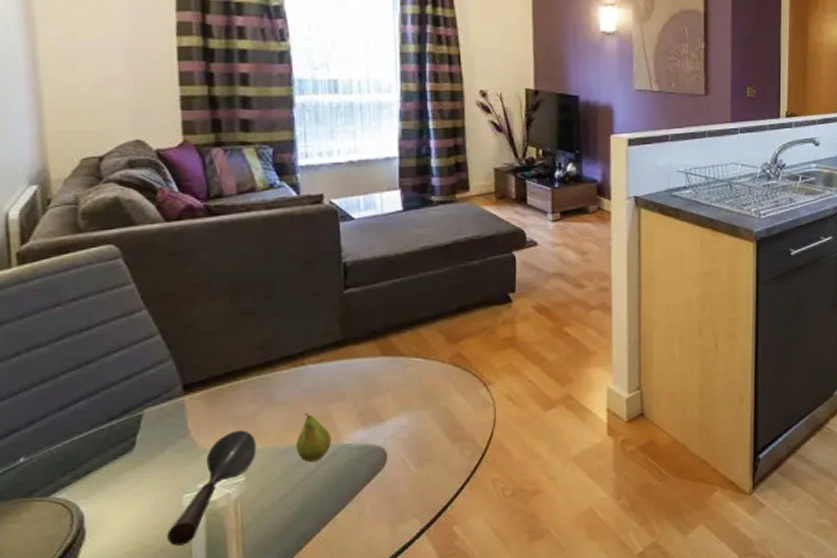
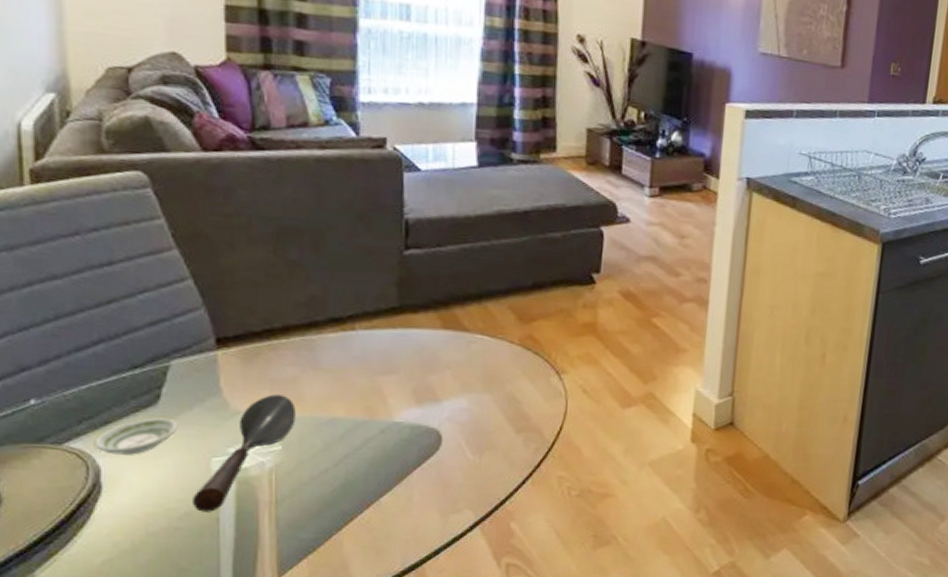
saucer: none [77,462,153,501] -> present [93,417,179,455]
fruit: present [296,412,332,463] -> none [340,383,381,438]

